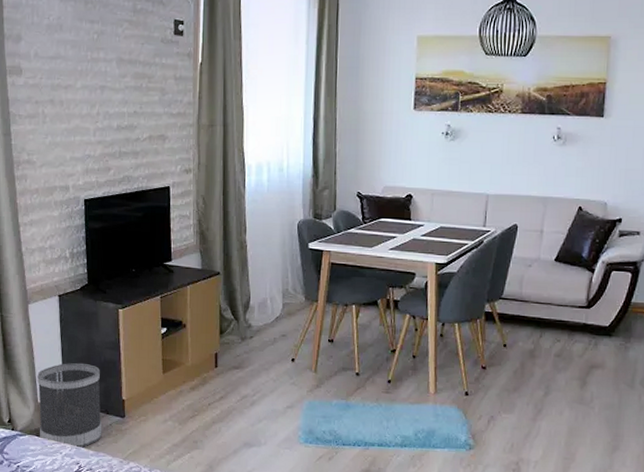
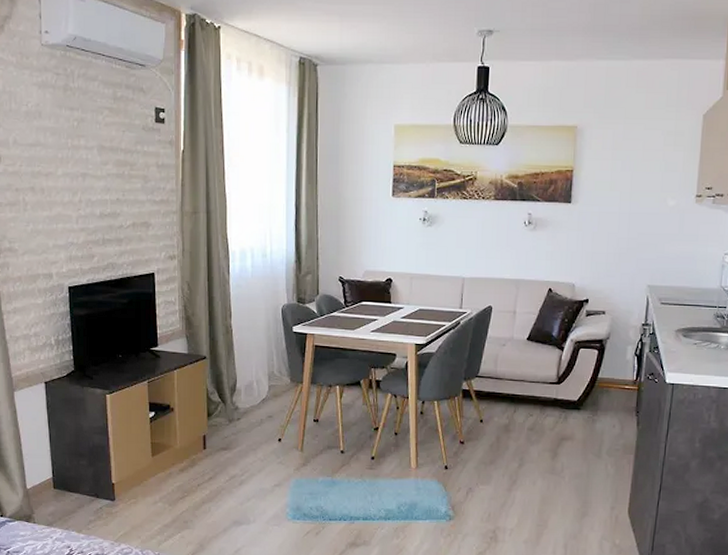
wastebasket: present [37,362,102,449] -> none [25,448,93,533]

